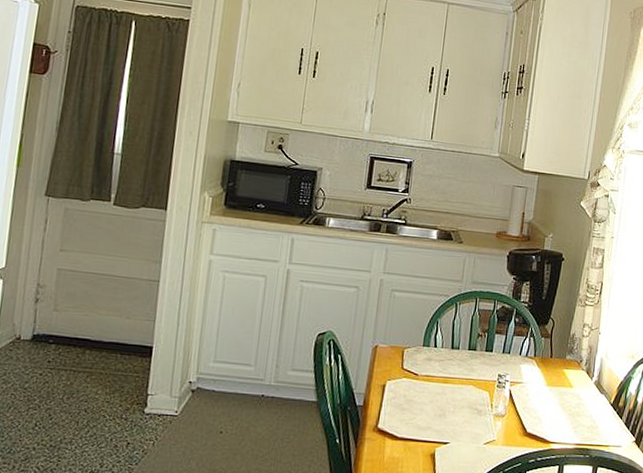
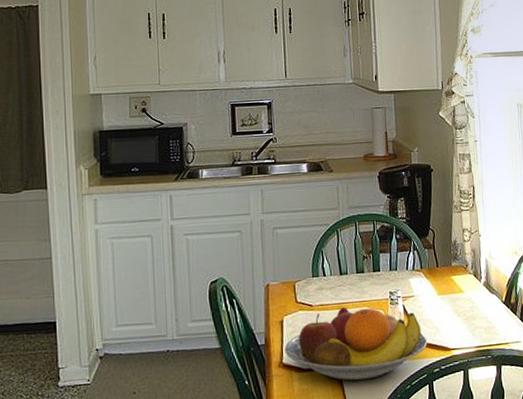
fruit bowl: none [381,381,528,459] -> present [284,306,428,381]

